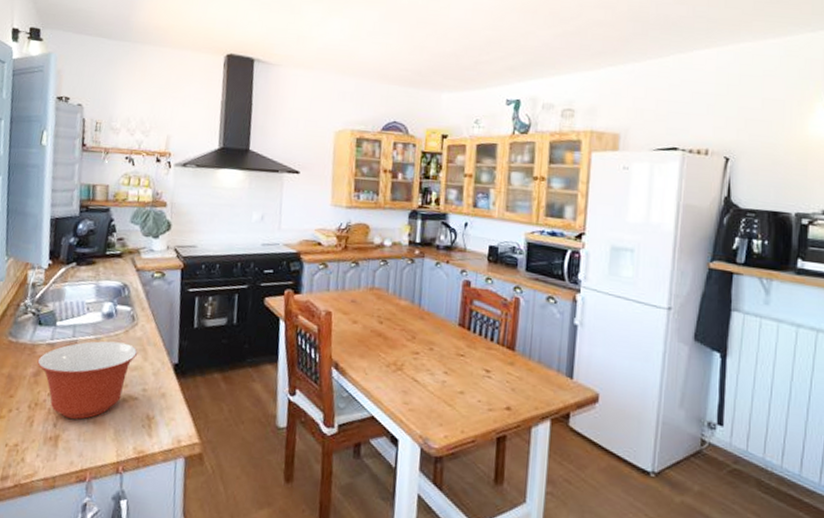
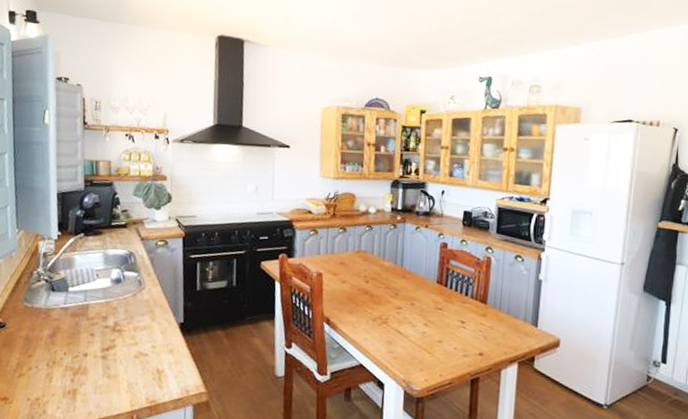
mixing bowl: present [37,341,138,420] -> none [52,304,146,375]

